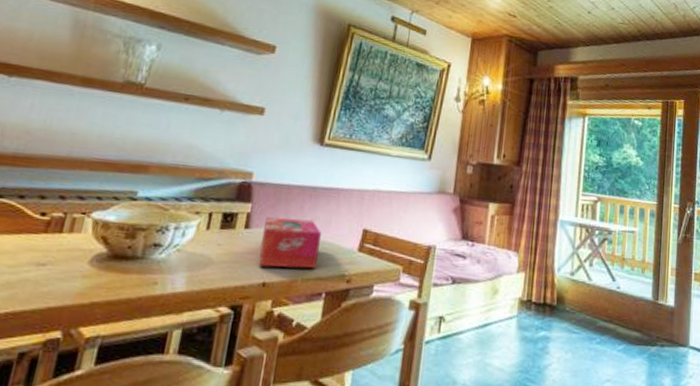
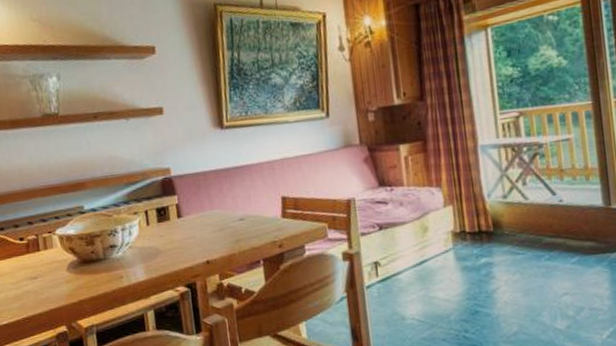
tissue box: present [258,217,321,269] -> none [193,198,248,248]

